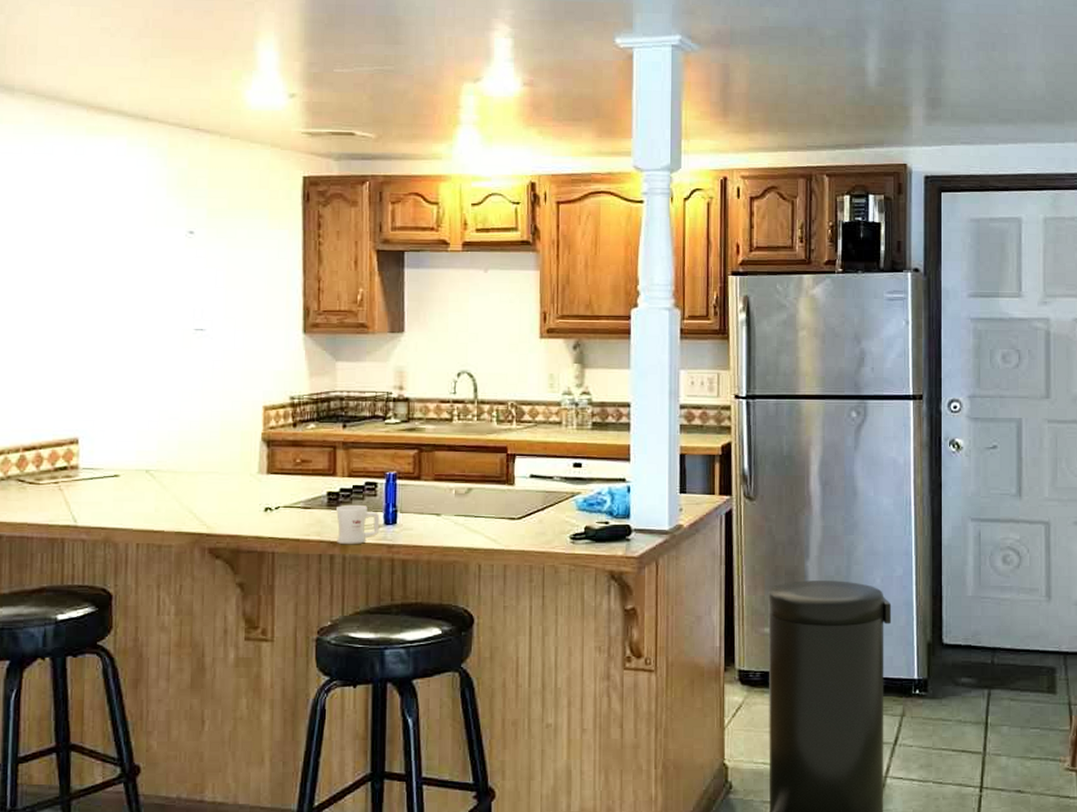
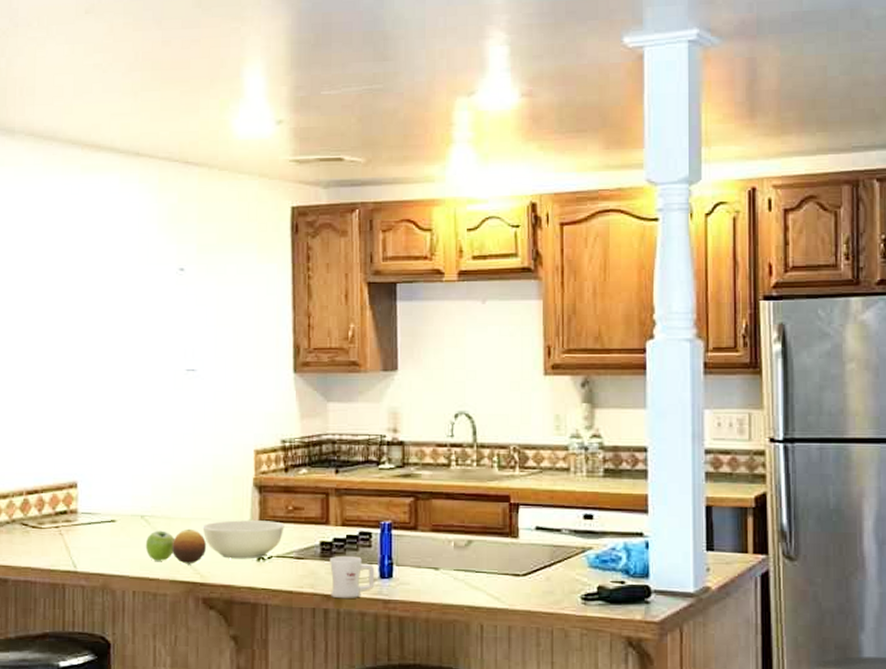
fruit: none [150,484,180,514] -> present [145,530,174,561]
fruit: none [177,482,214,516] -> present [171,528,207,565]
bowl: none [209,473,292,510] -> present [202,520,285,560]

